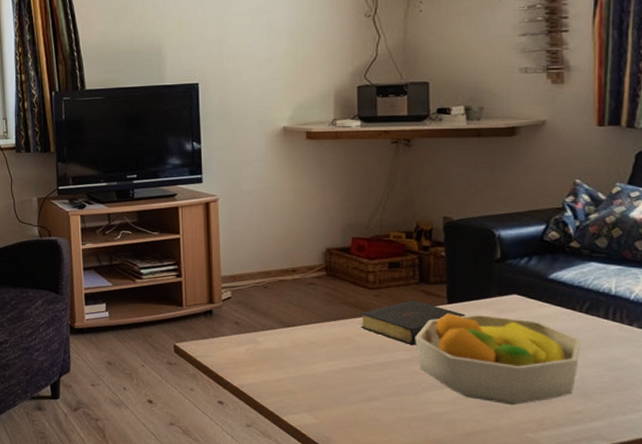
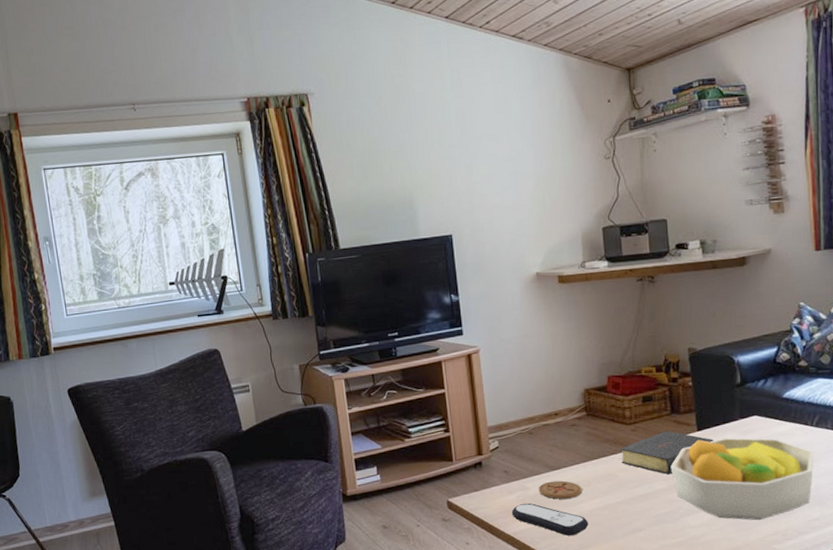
remote control: none [239,356,320,396] -> present [511,503,589,536]
coaster: none [269,338,316,358] -> present [538,480,583,499]

